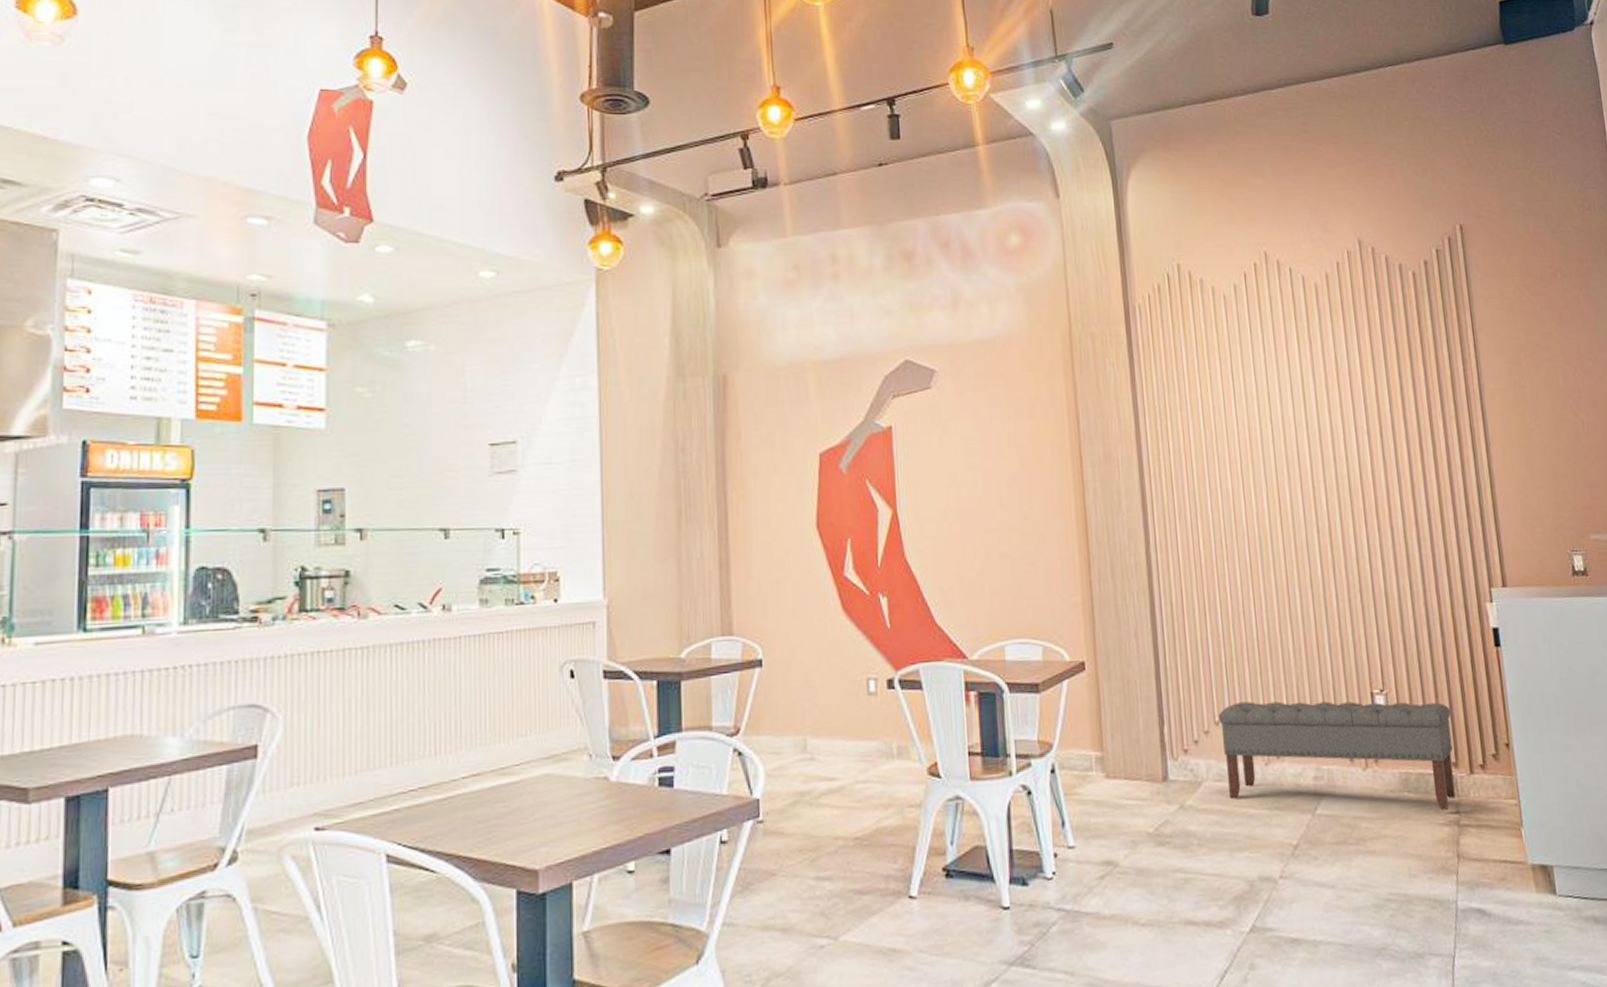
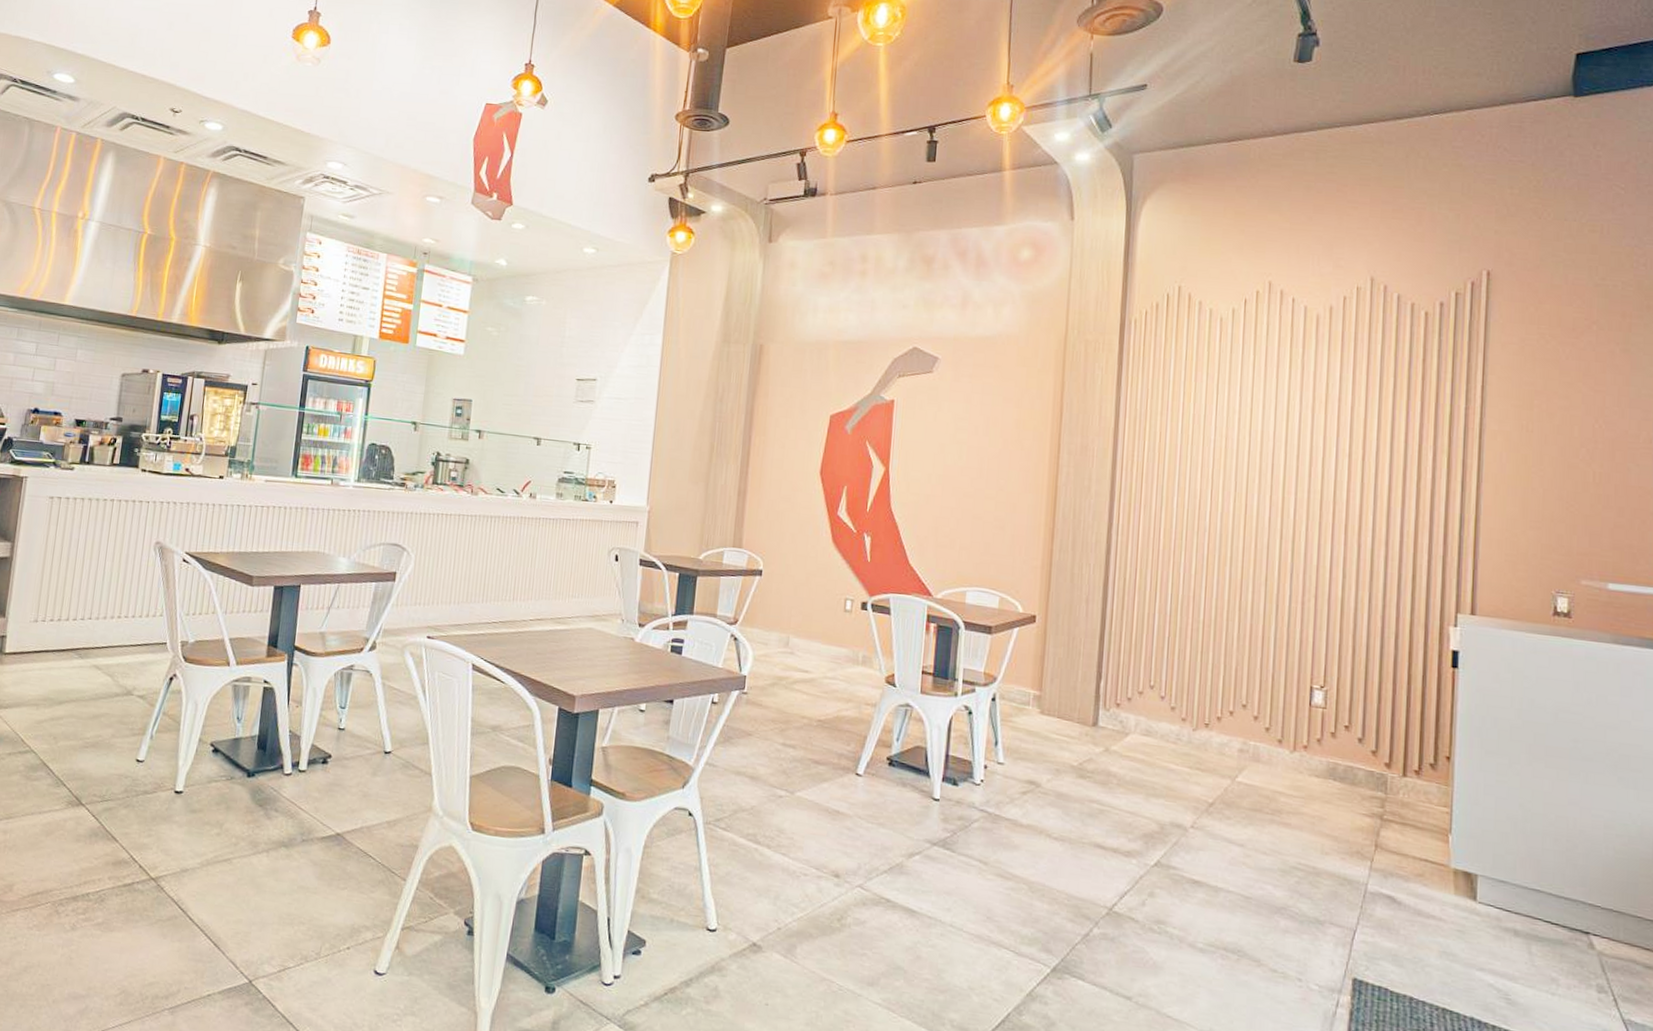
bench: present [1218,701,1456,810] -> none [1154,673,1392,803]

